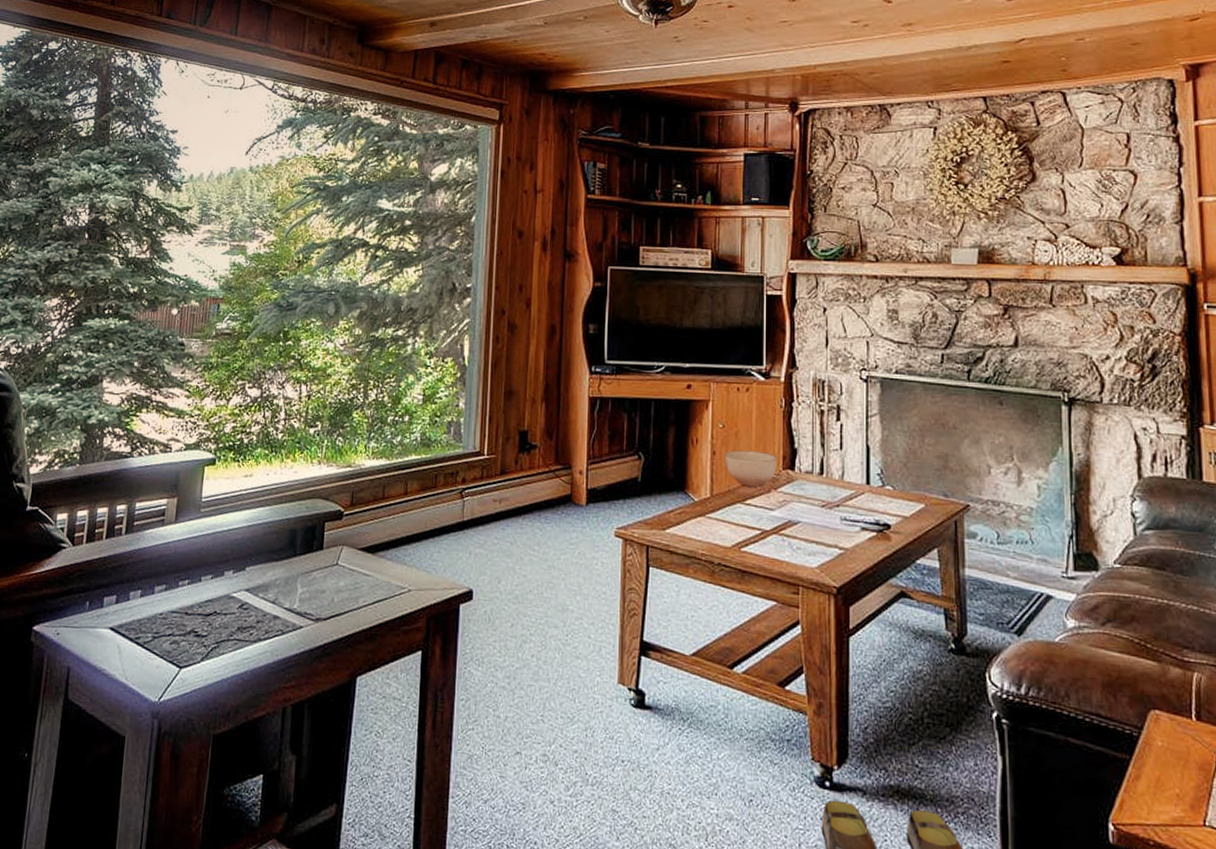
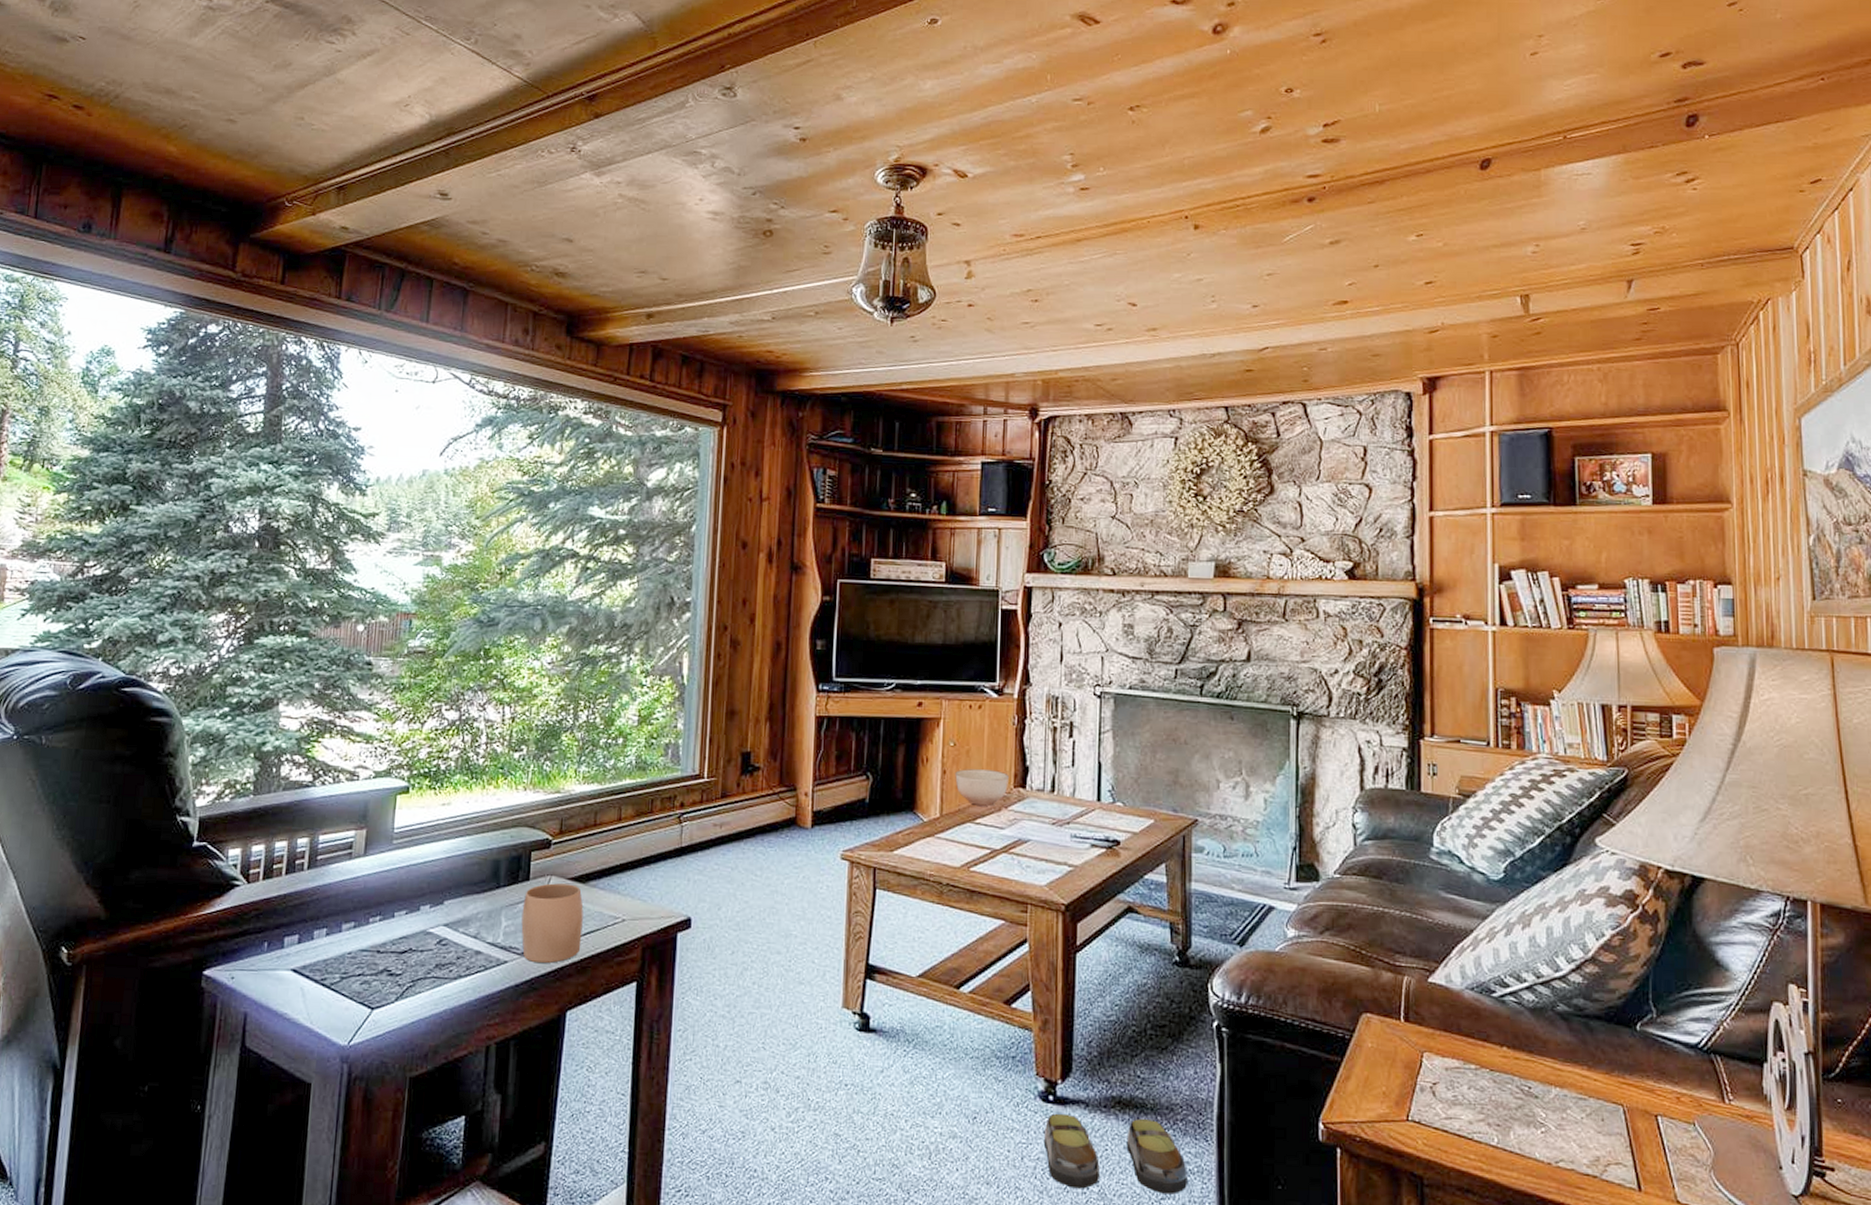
mug: none [315,553,373,630] -> present [521,883,584,964]

